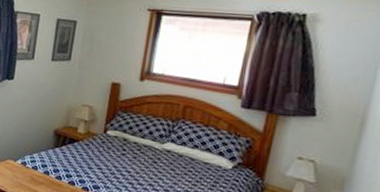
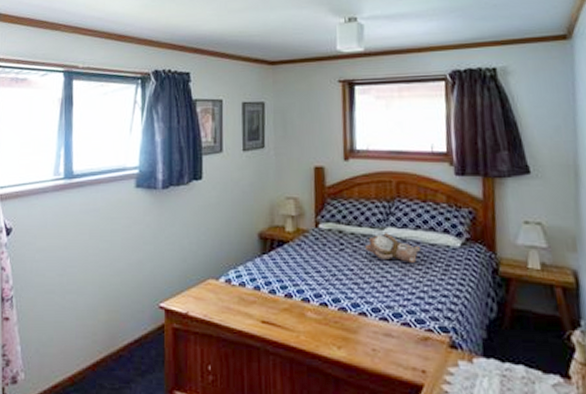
teddy bear: none [144,147,195,175] -> present [364,233,421,262]

